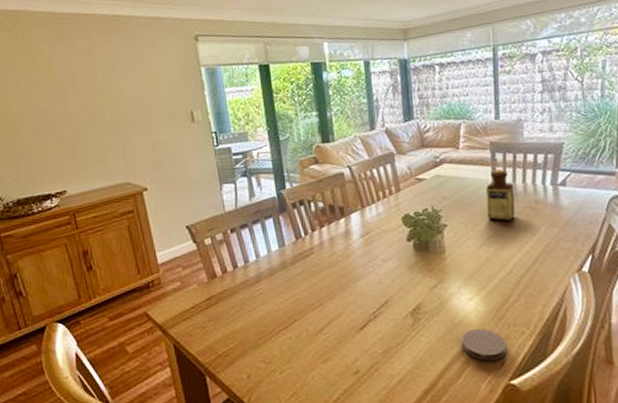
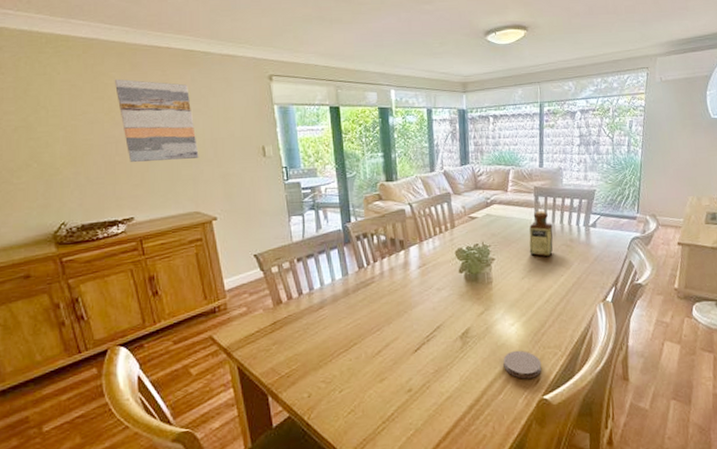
wall art: none [43,49,128,134] -> present [114,79,199,162]

